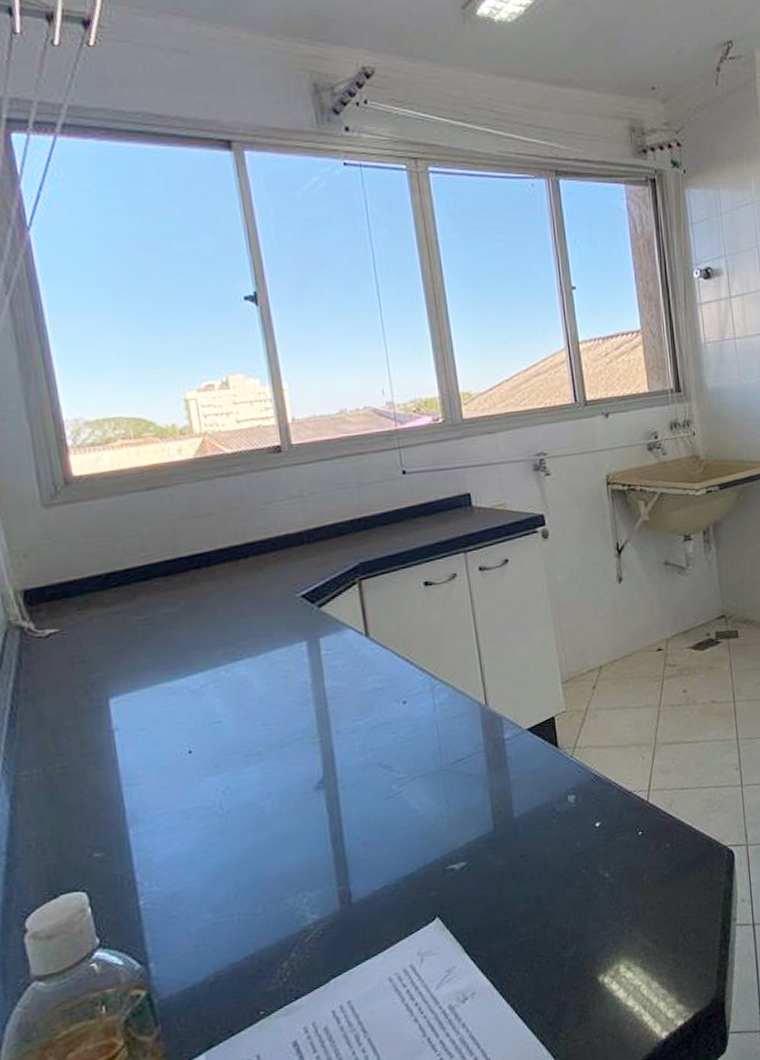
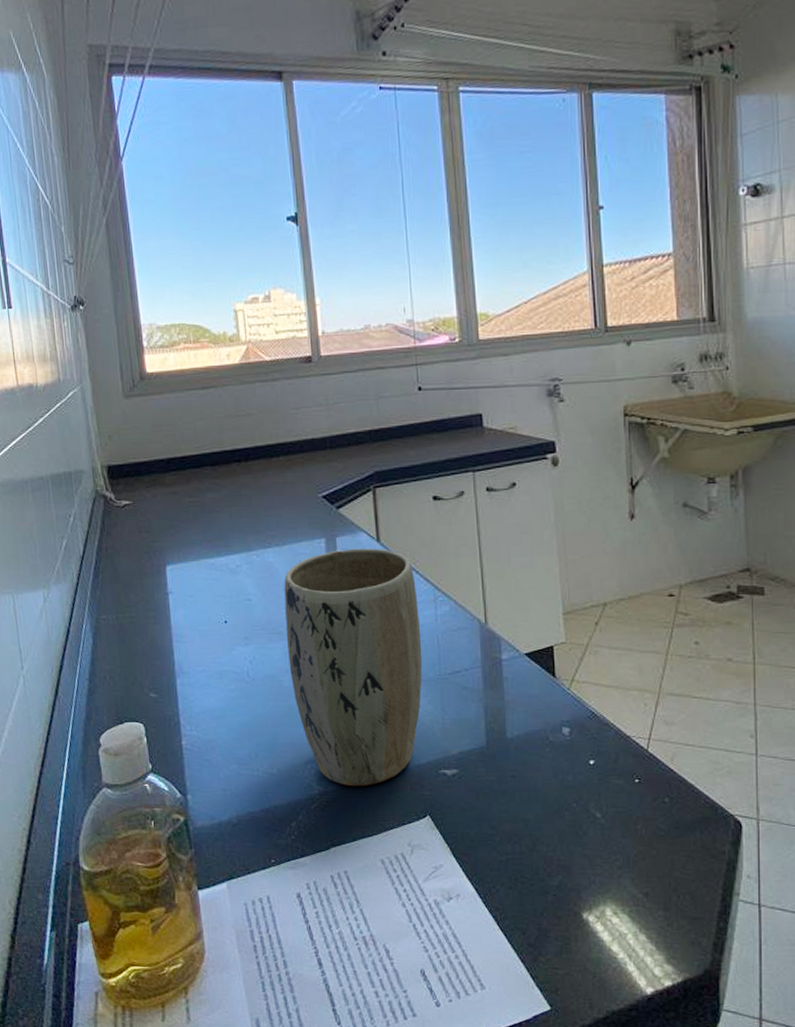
plant pot: none [260,643,424,907] -> present [284,548,423,787]

